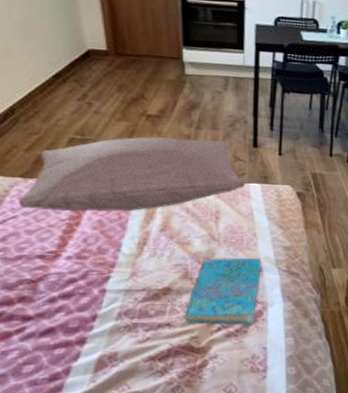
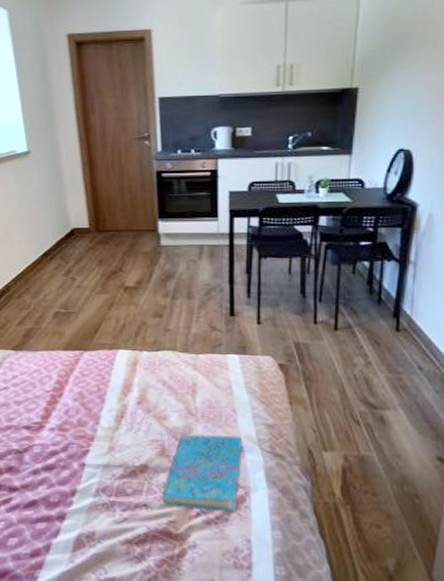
pillow: present [18,137,246,212] -> none [9,308,223,384]

